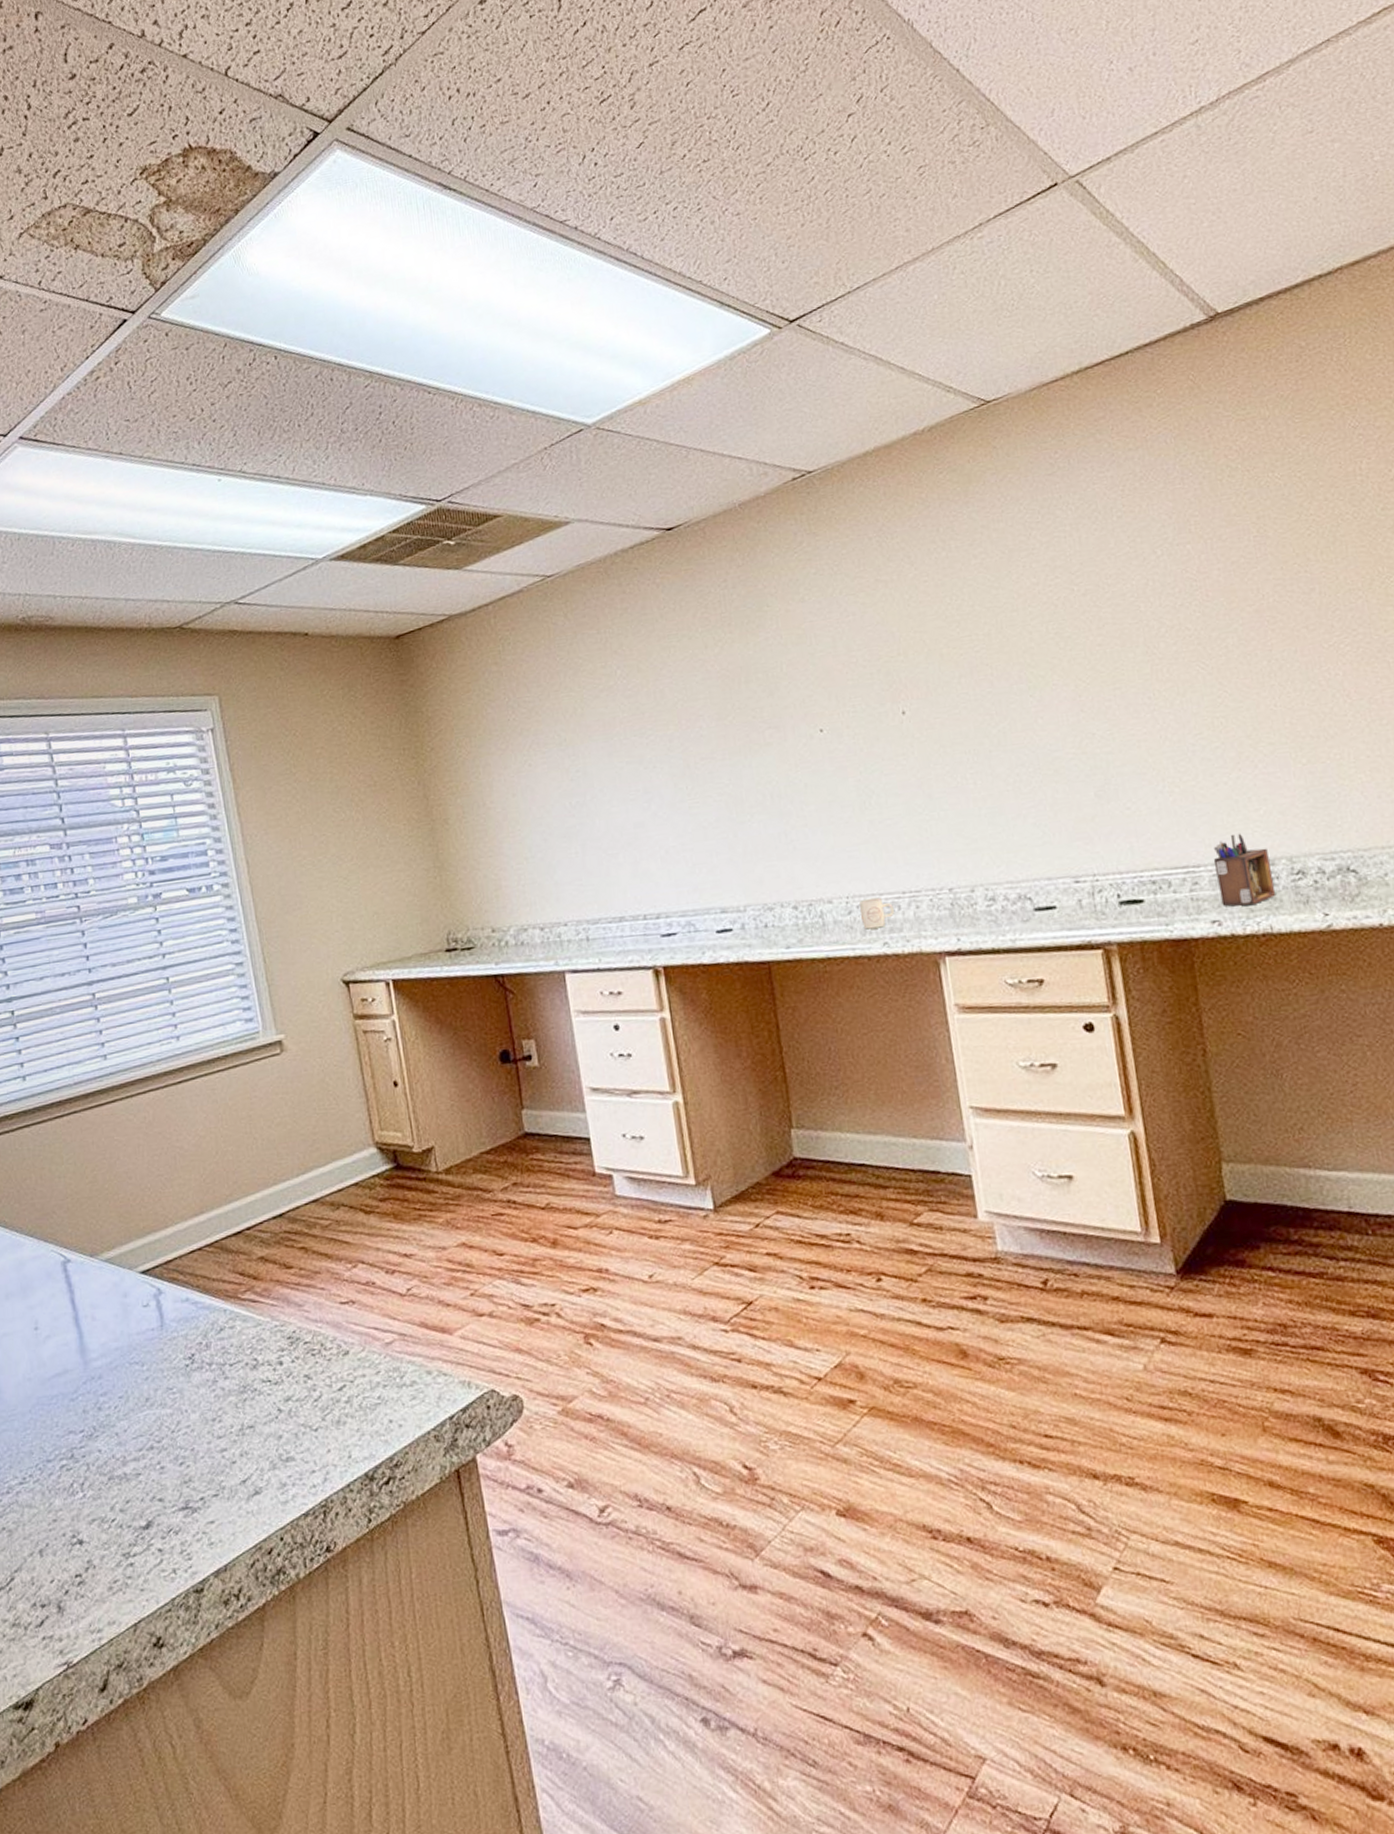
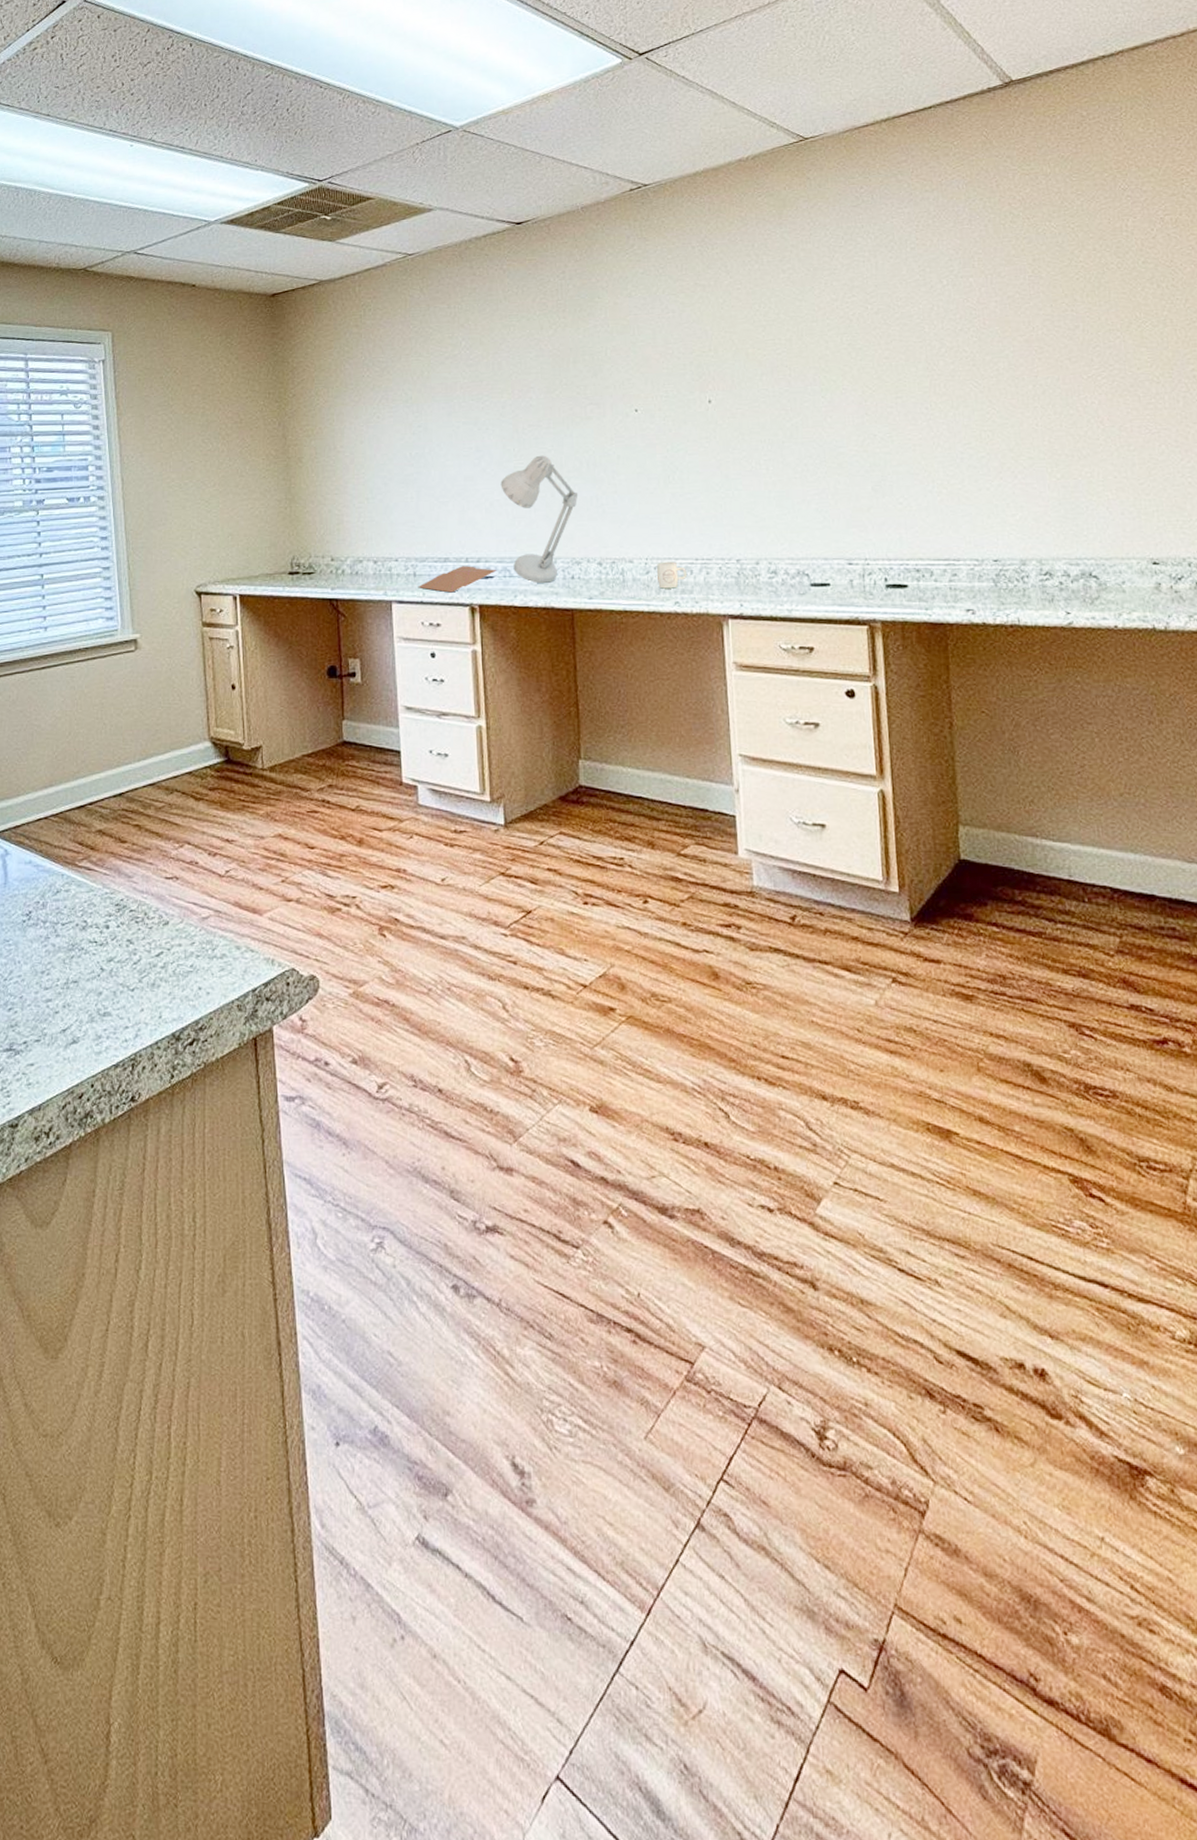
papers: none [592,923,680,956] -> present [418,566,497,593]
desk lamp: none [675,791,765,937] -> present [500,455,579,584]
desk organizer: present [1213,833,1277,907] -> none [972,534,1025,599]

